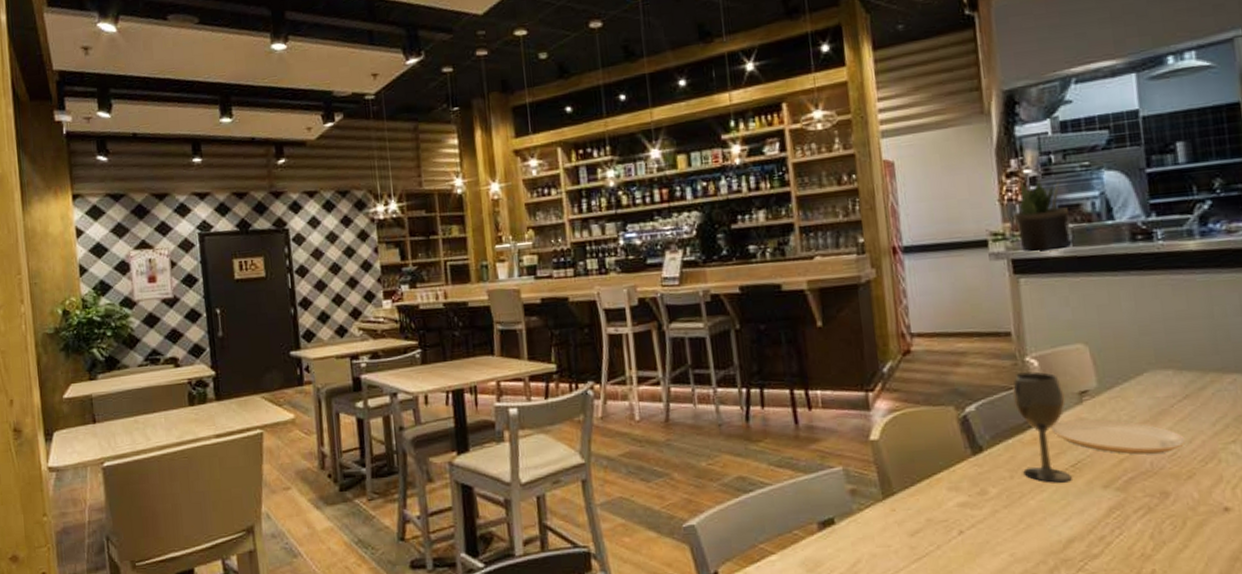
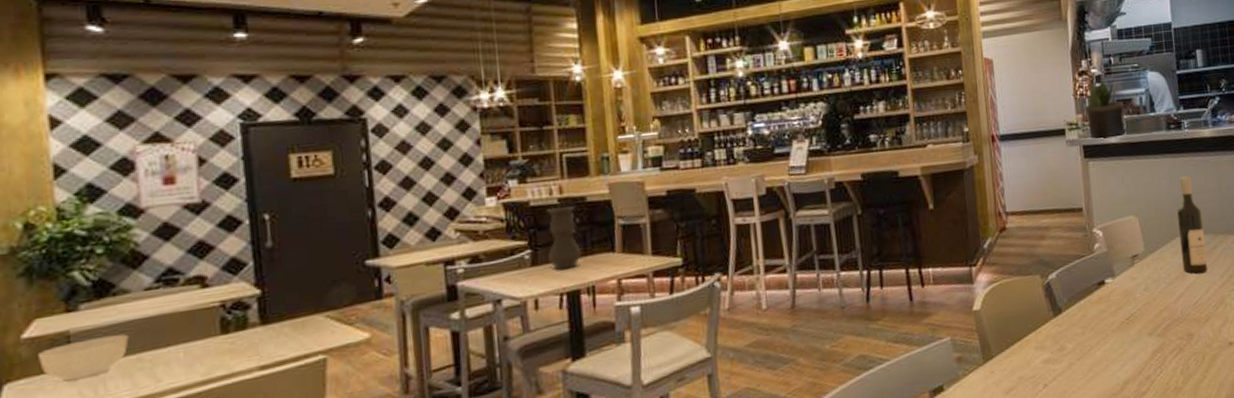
bowl: none [74,400,129,434] -> present [38,334,129,382]
vase: none [434,311,464,370] -> present [547,206,581,271]
wine glass: present [1012,372,1072,483] -> none [1084,241,1127,335]
plate: present [1051,418,1187,455] -> none [1112,277,1205,305]
bottle: none [1146,297,1192,419] -> present [1177,175,1208,274]

